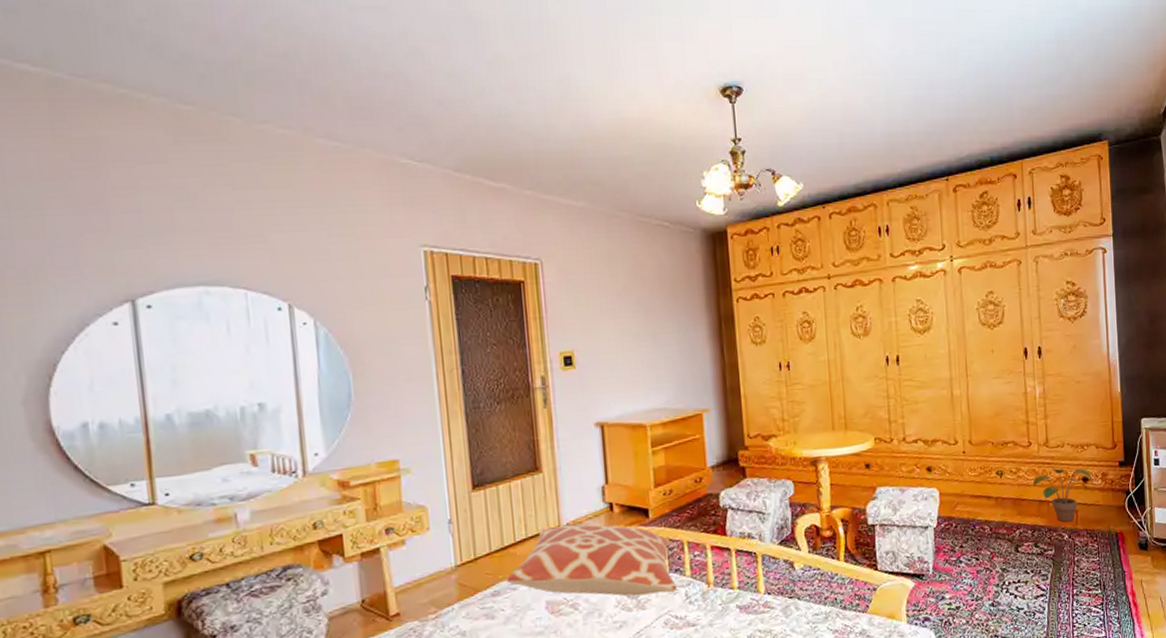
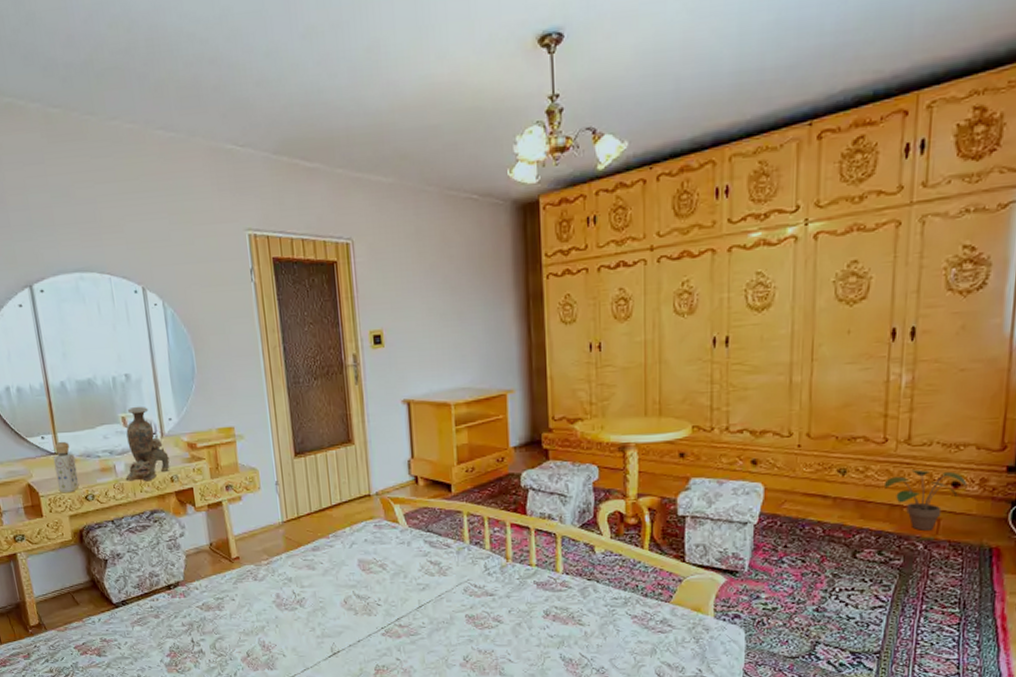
perfume bottle: none [145,487,182,555] -> present [53,441,80,494]
vase with dog figurine: none [250,440,313,533] -> present [125,406,170,482]
pillow: present [506,523,677,596] -> none [324,493,476,563]

